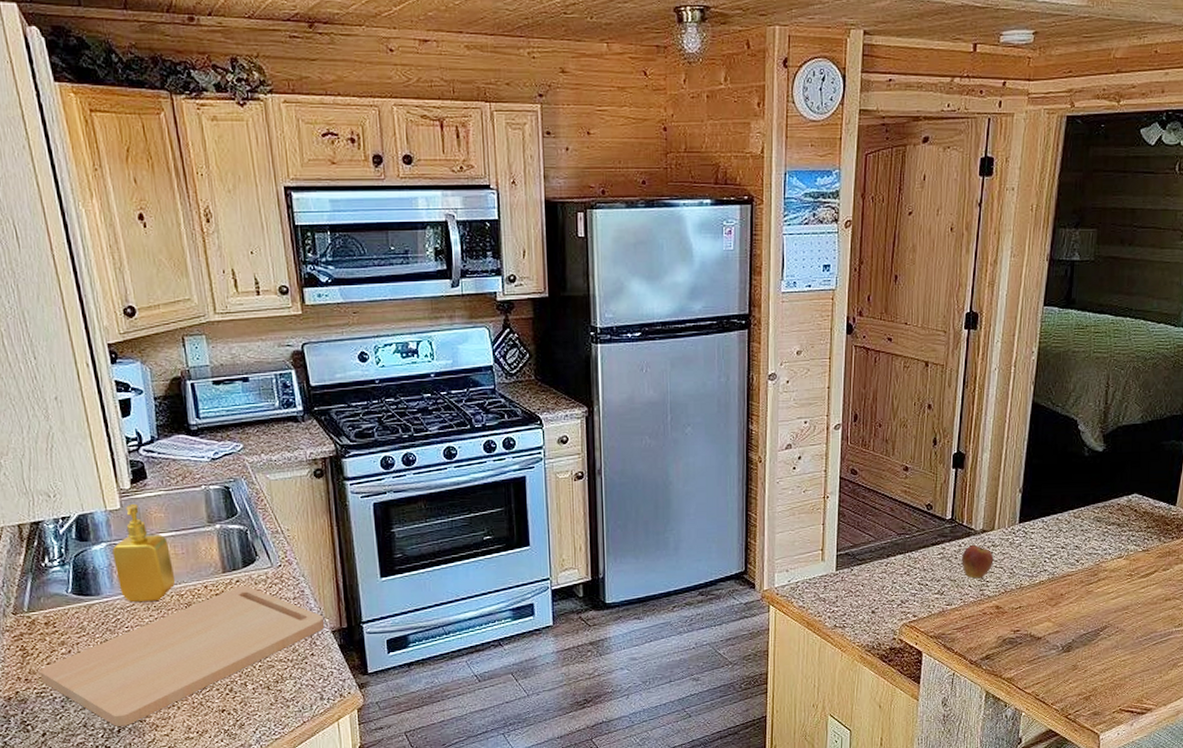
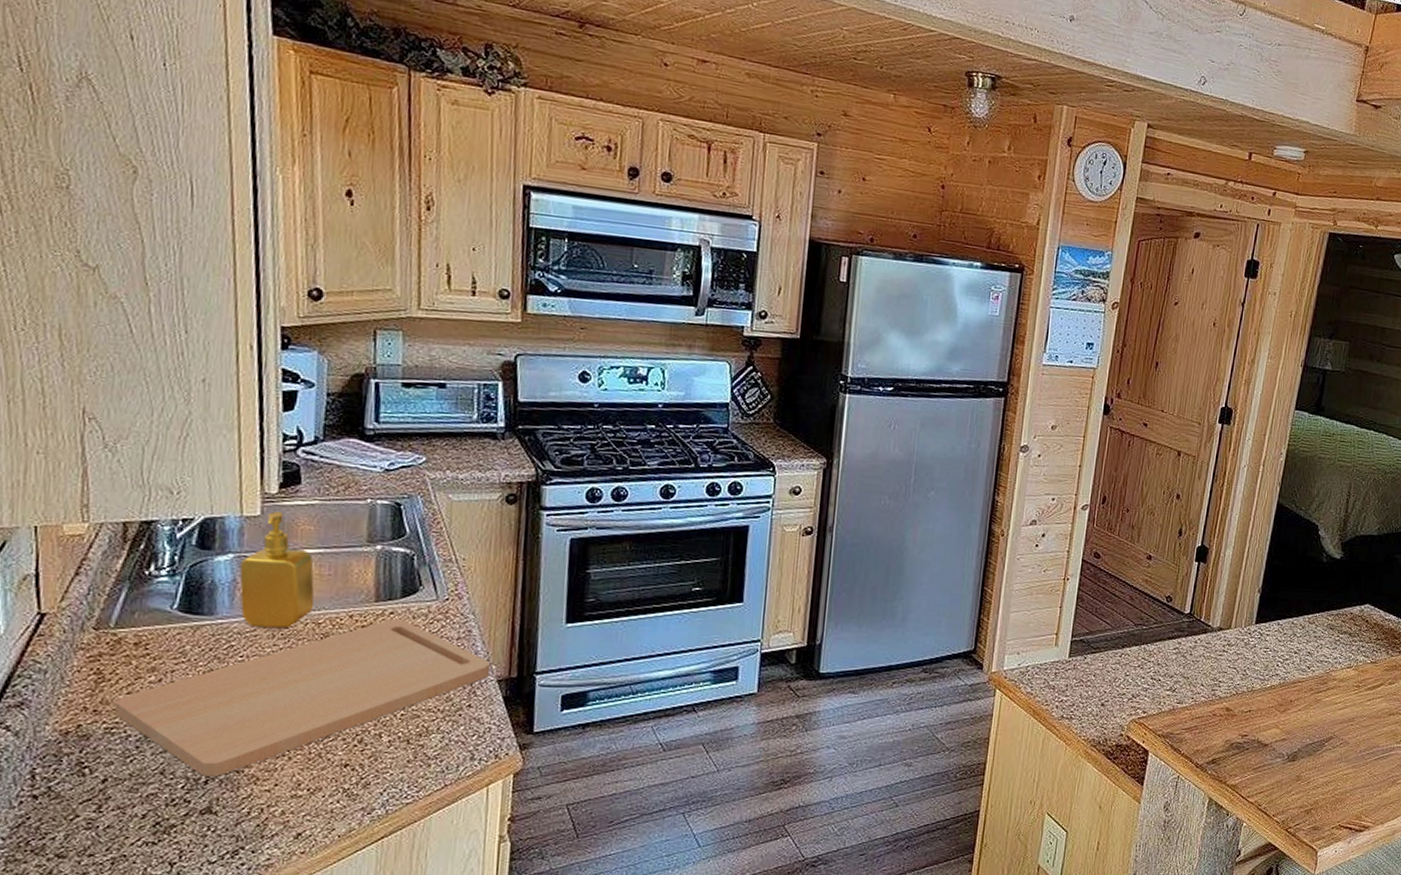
fruit: present [962,542,994,579] -> none [1196,641,1228,678]

